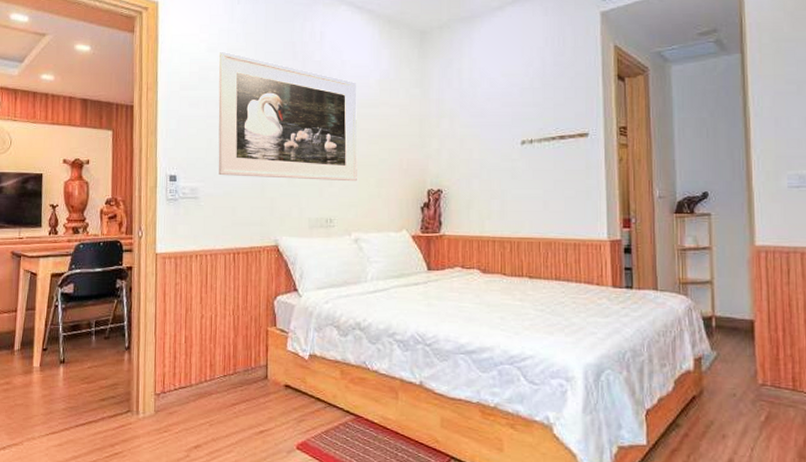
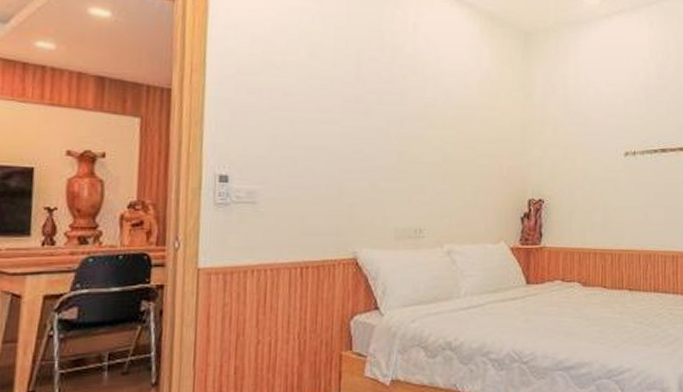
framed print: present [218,51,358,182] -> none [284,33,454,189]

